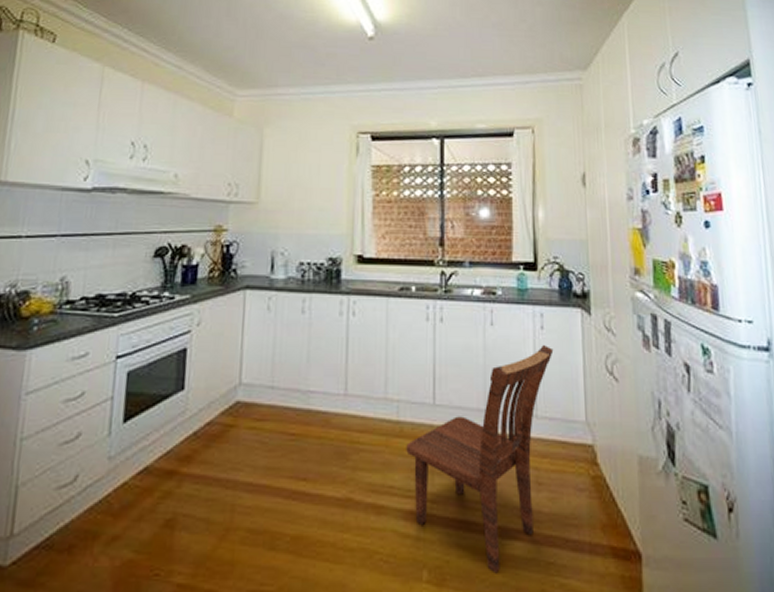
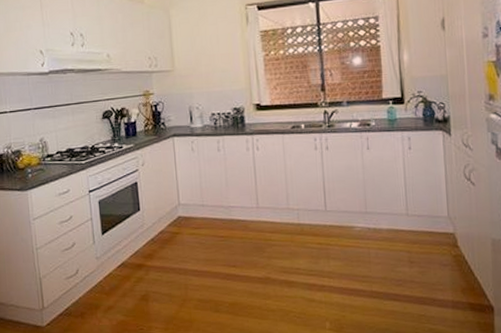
dining chair: present [406,345,554,574] -> none [307,162,420,323]

